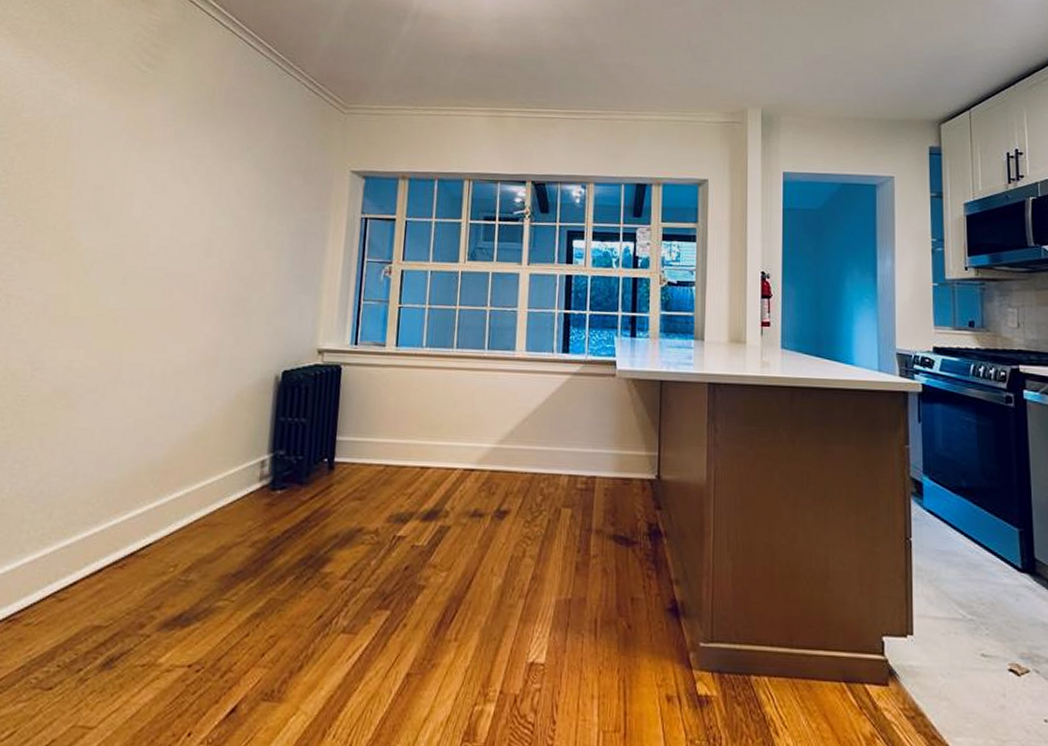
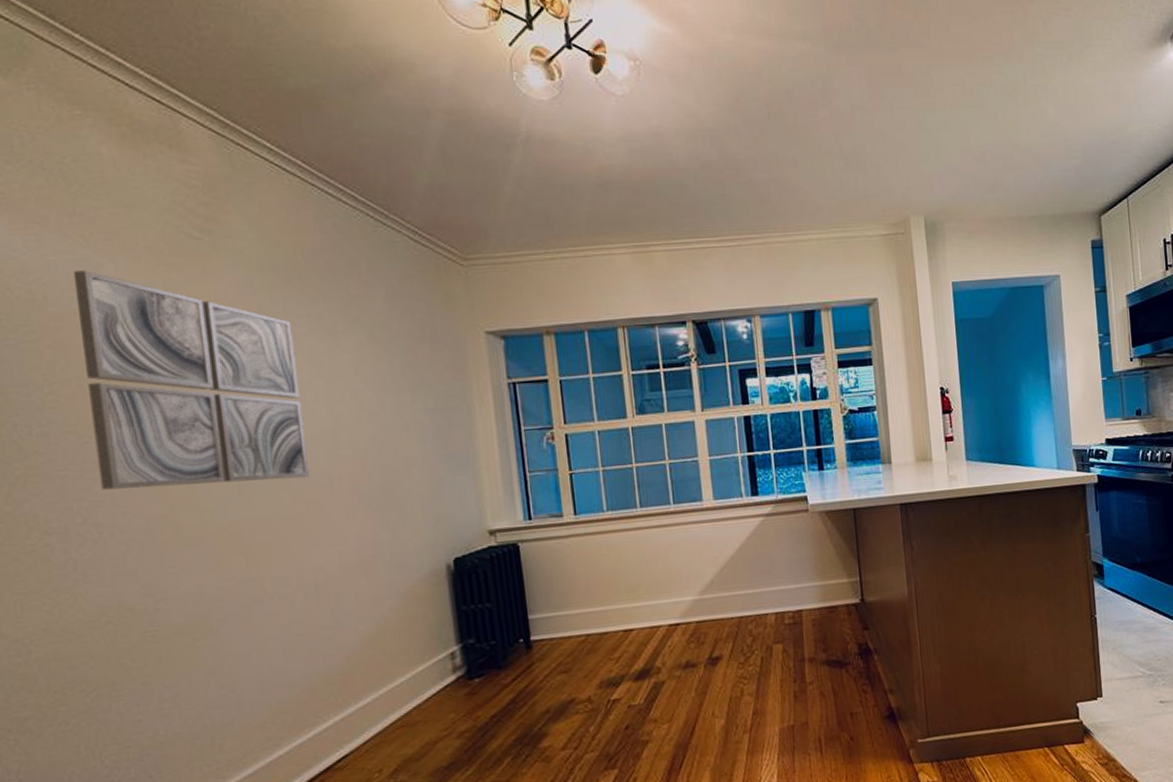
wall art: none [19,88,198,278] -> present [73,270,309,490]

